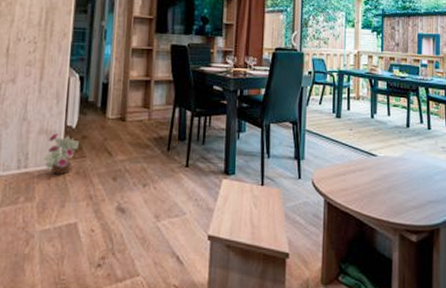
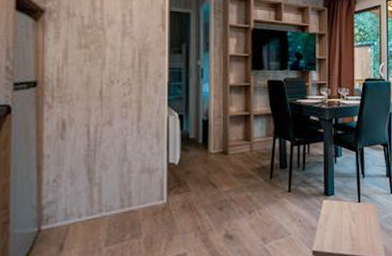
decorative plant: present [44,132,79,175] -> none [148,170,182,210]

